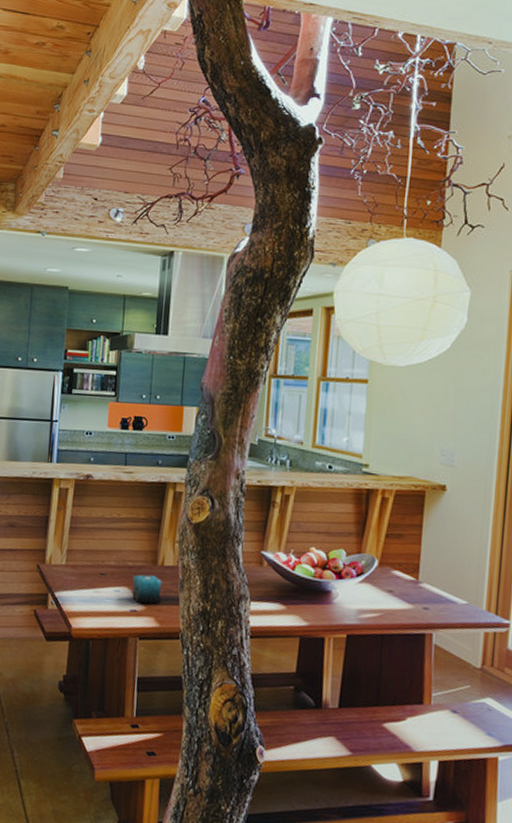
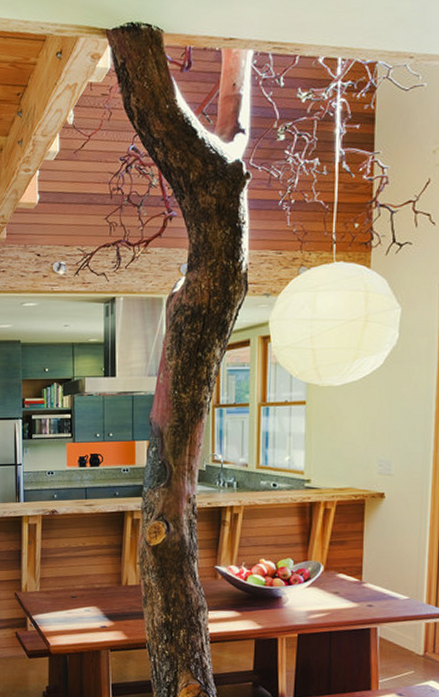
candle: present [132,574,162,604] -> none [100,594,127,620]

